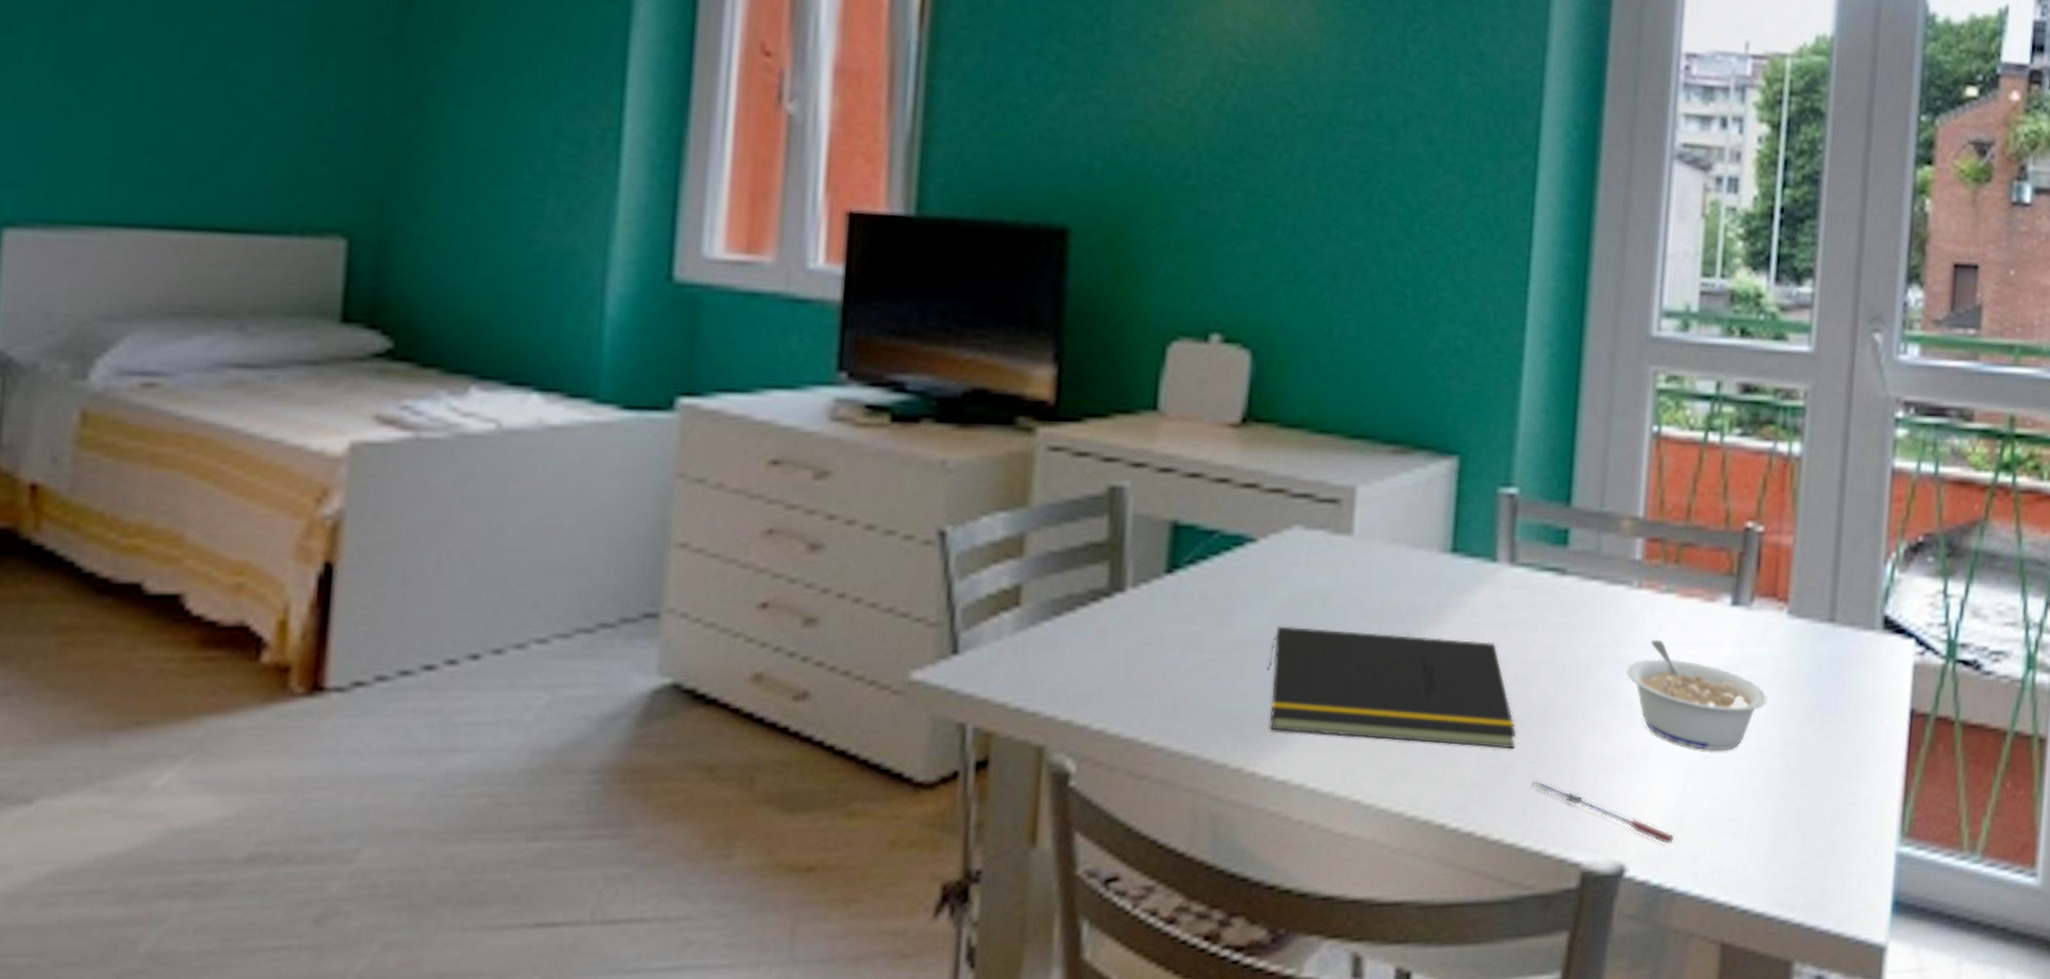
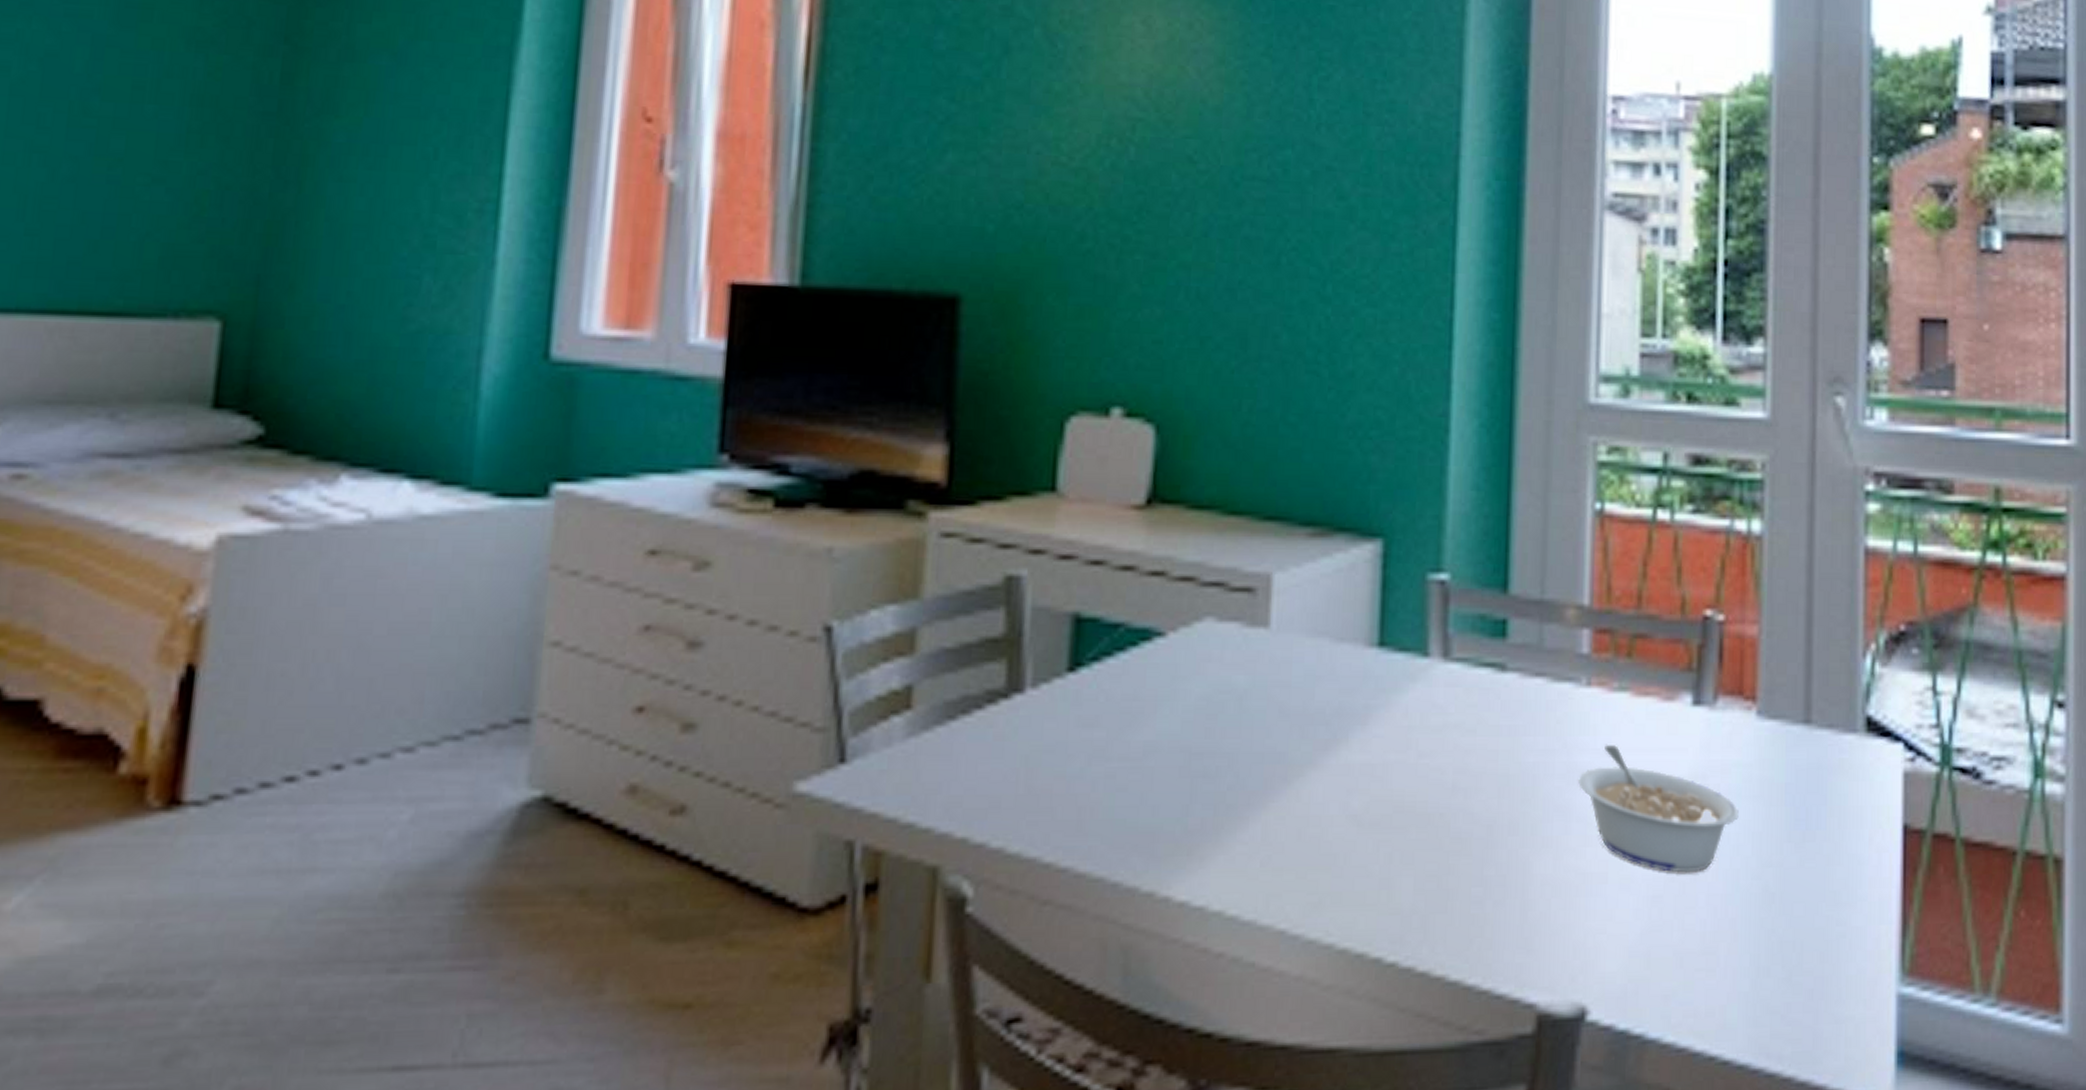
notepad: present [1267,626,1516,749] -> none [1180,730,1457,871]
pen: present [1532,780,1675,845] -> none [1478,906,1642,983]

